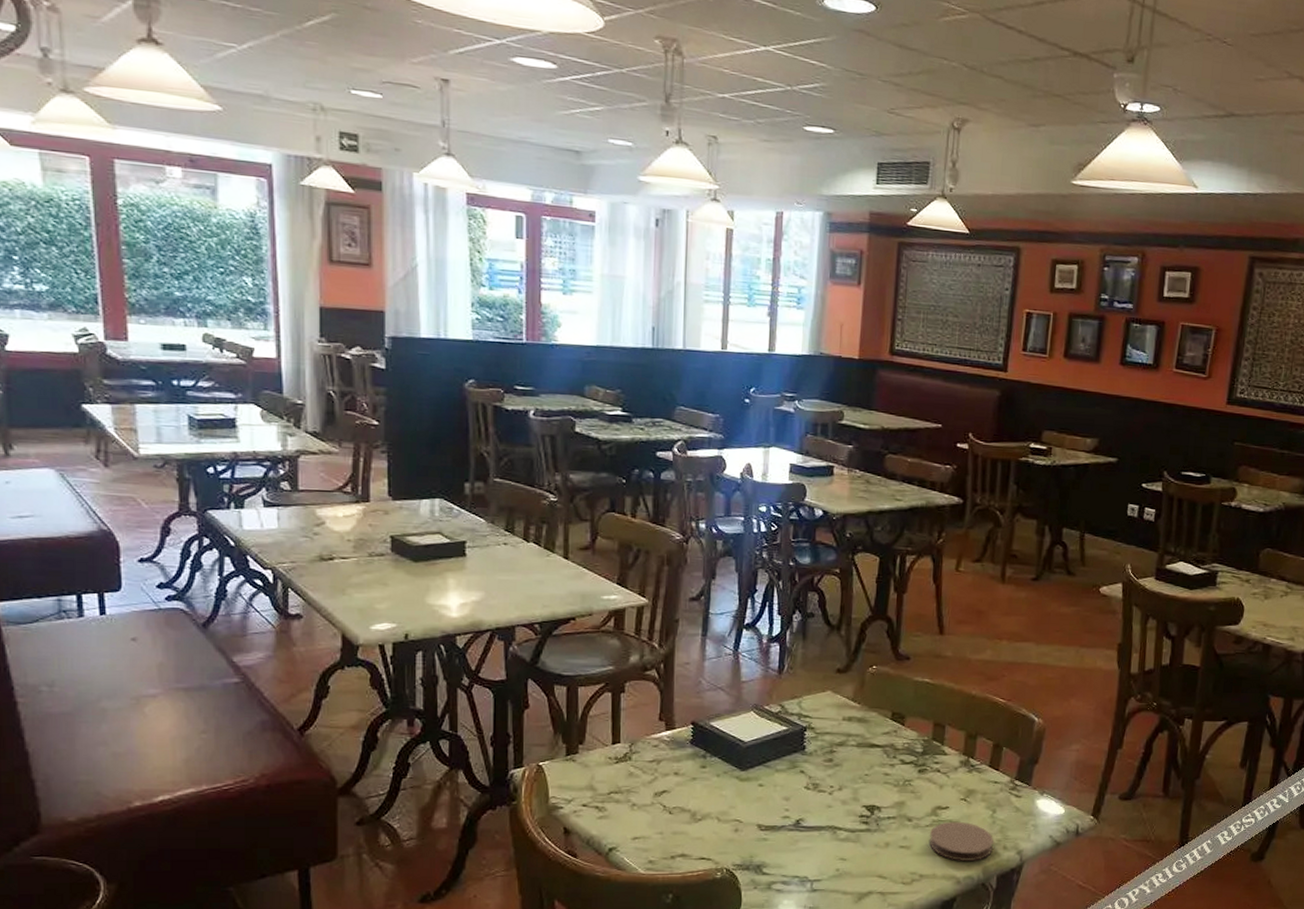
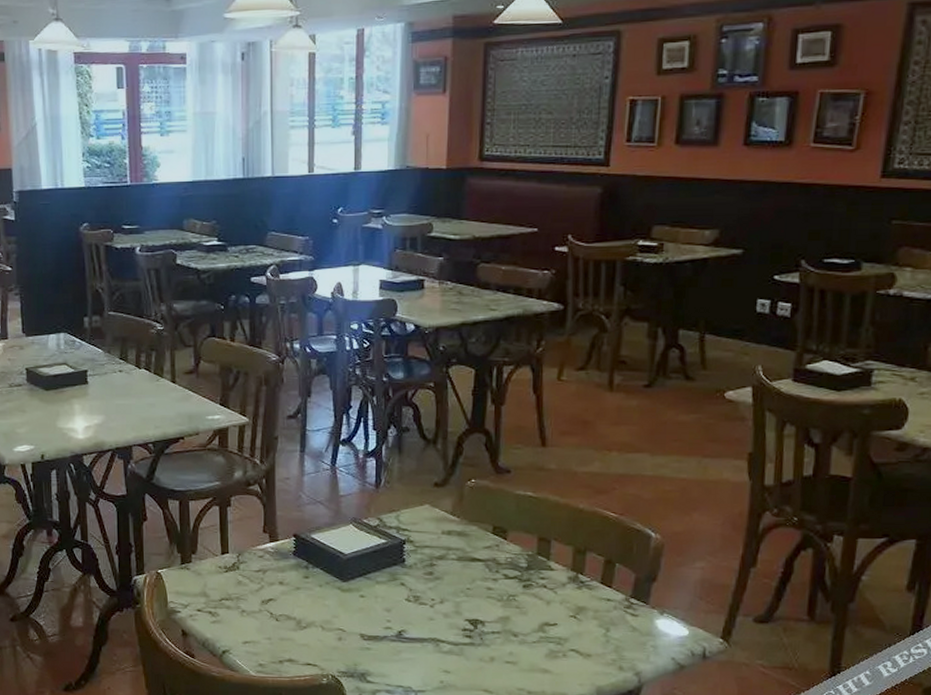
coaster: present [928,821,993,861] -> none [536,638,608,680]

